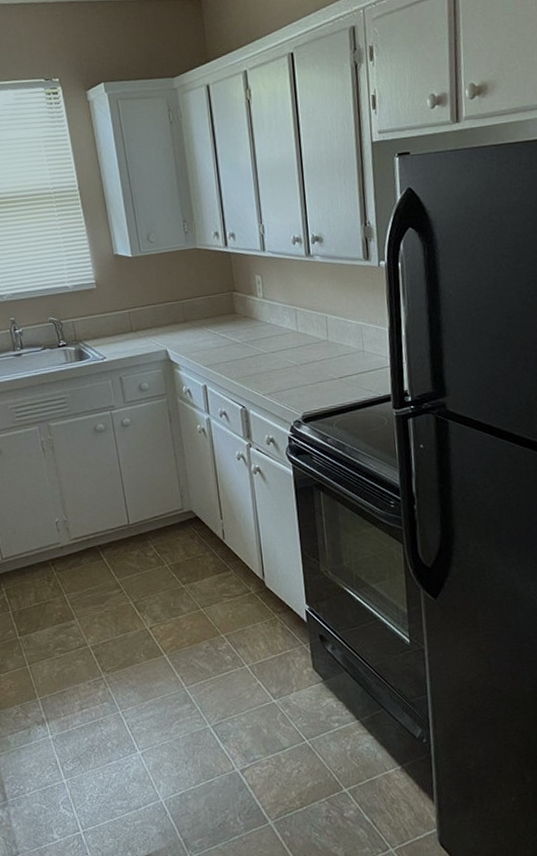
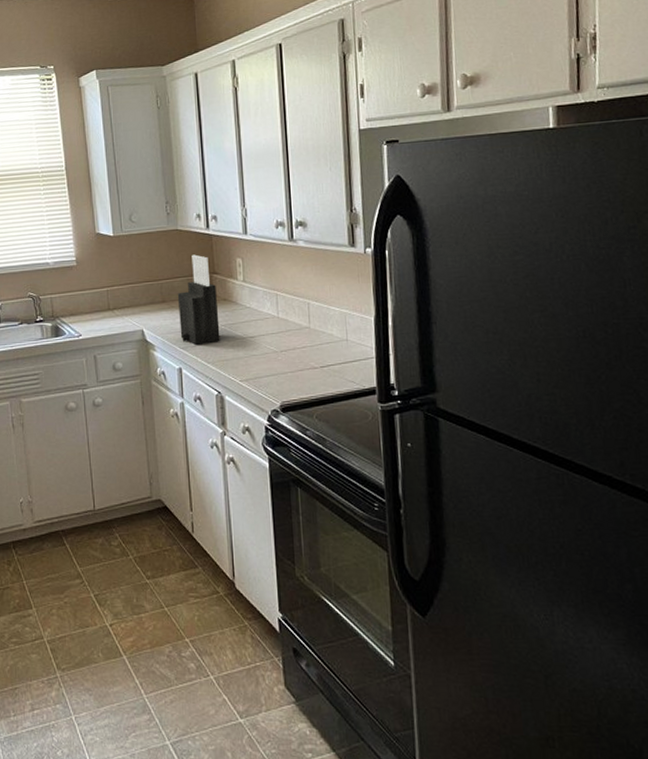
knife block: none [199,273,243,362] -> present [177,254,220,345]

